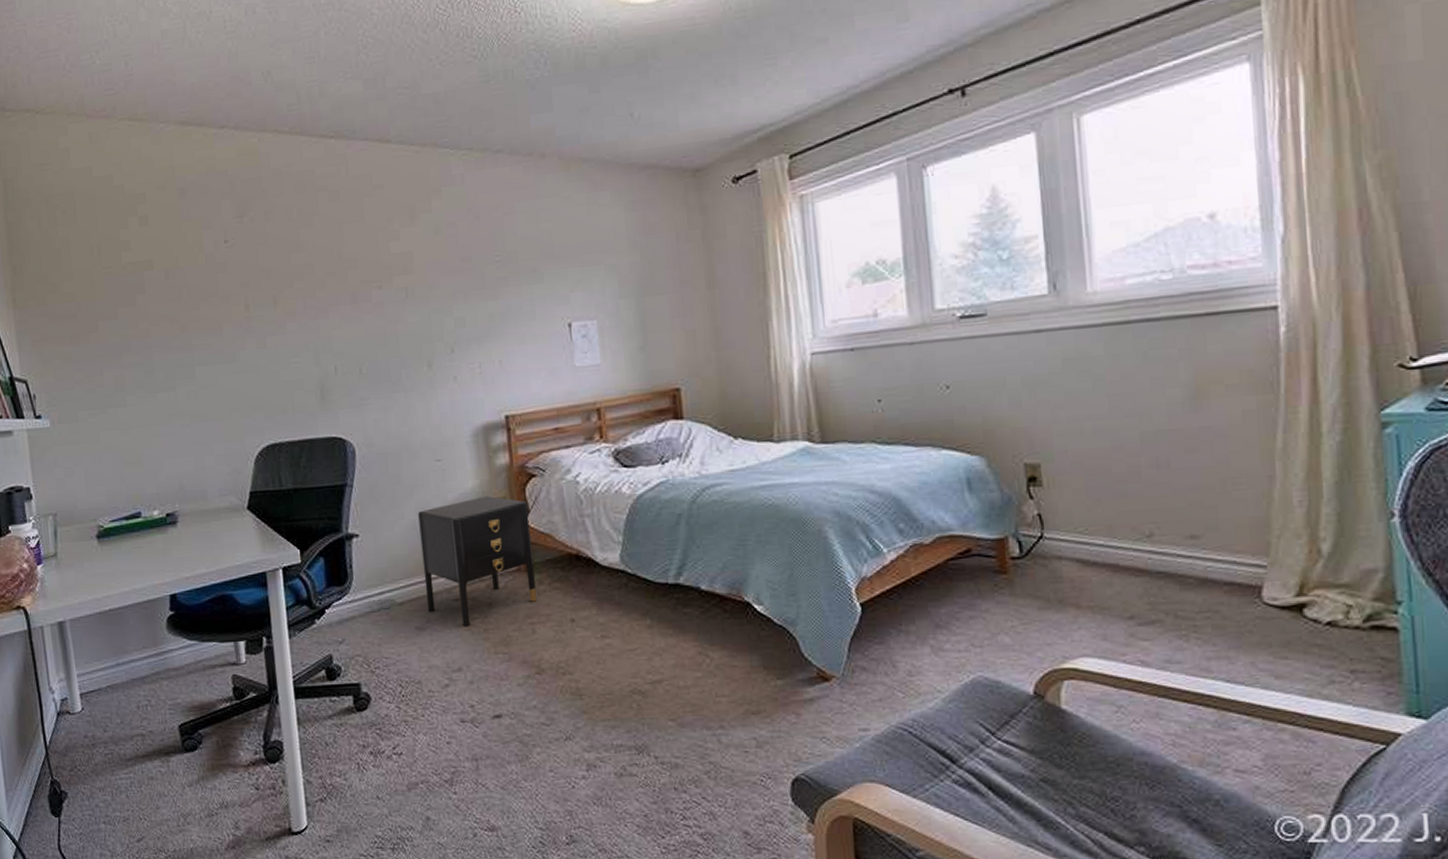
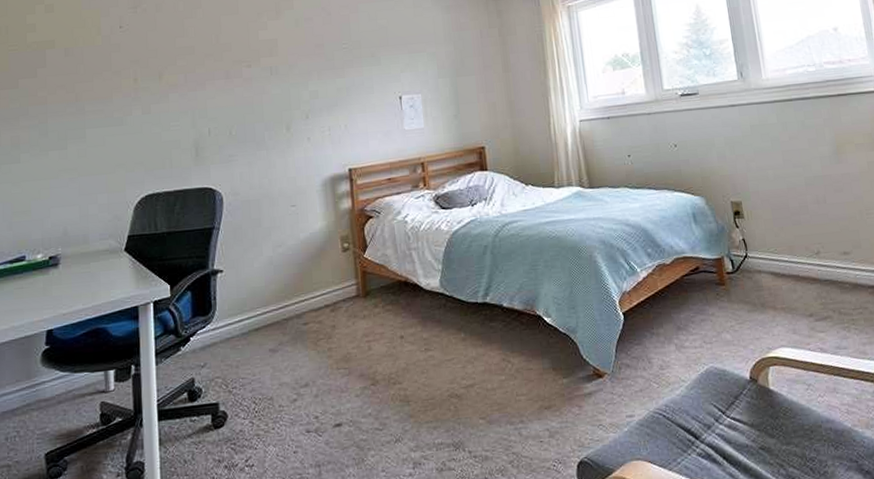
nightstand: present [418,495,537,627] -> none [275,234,372,347]

